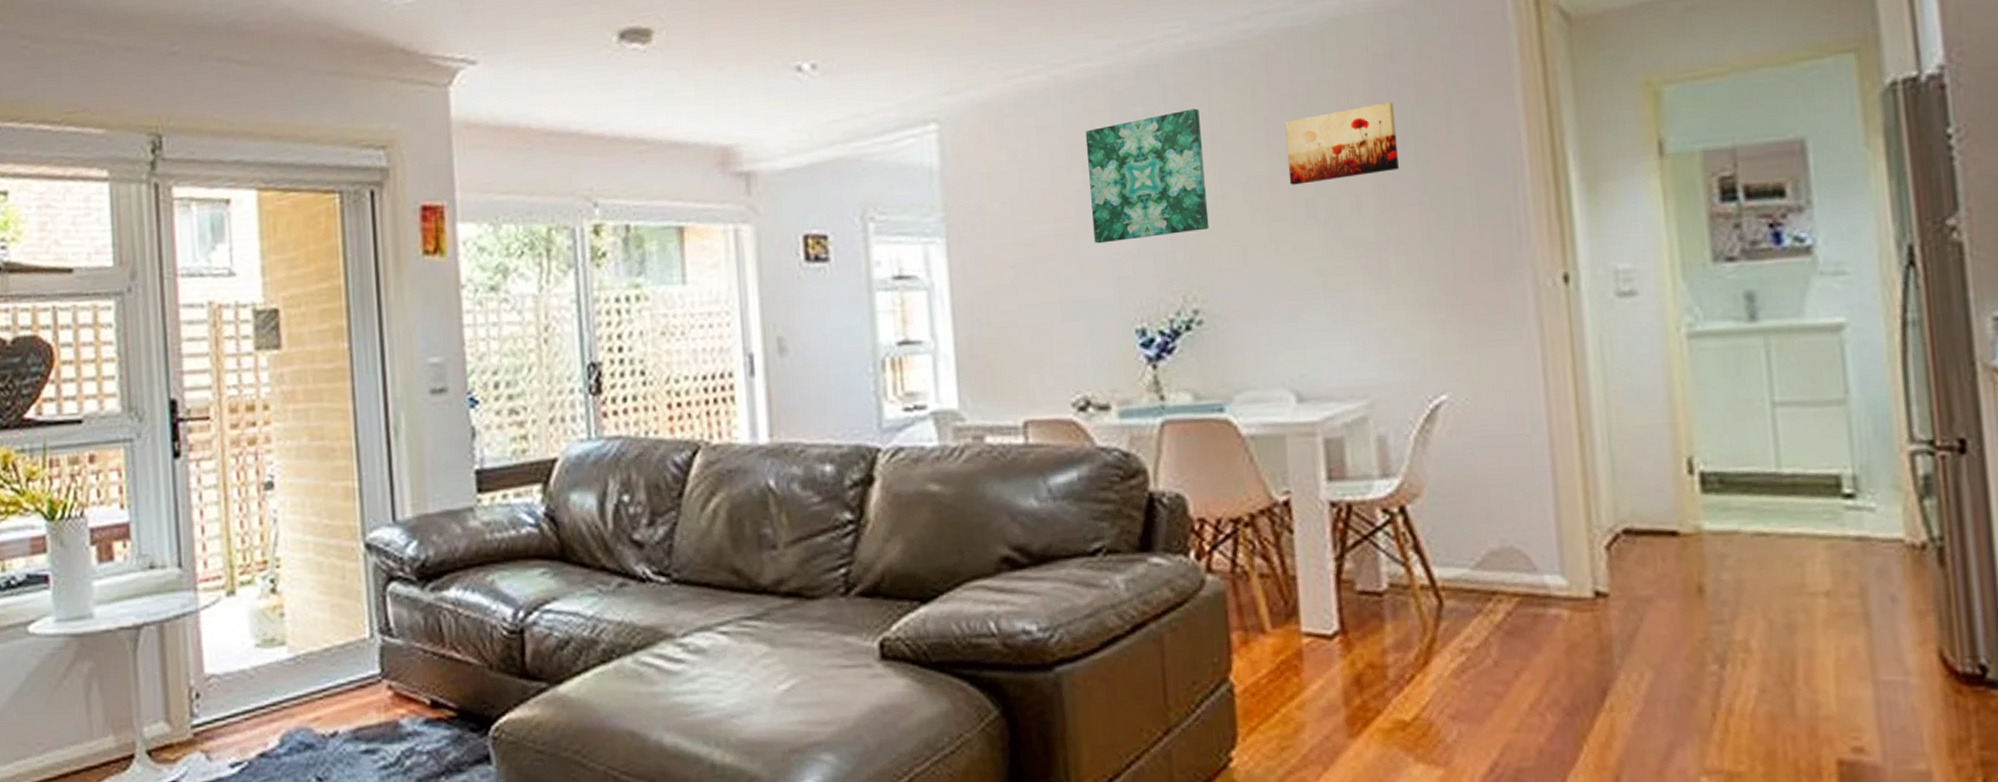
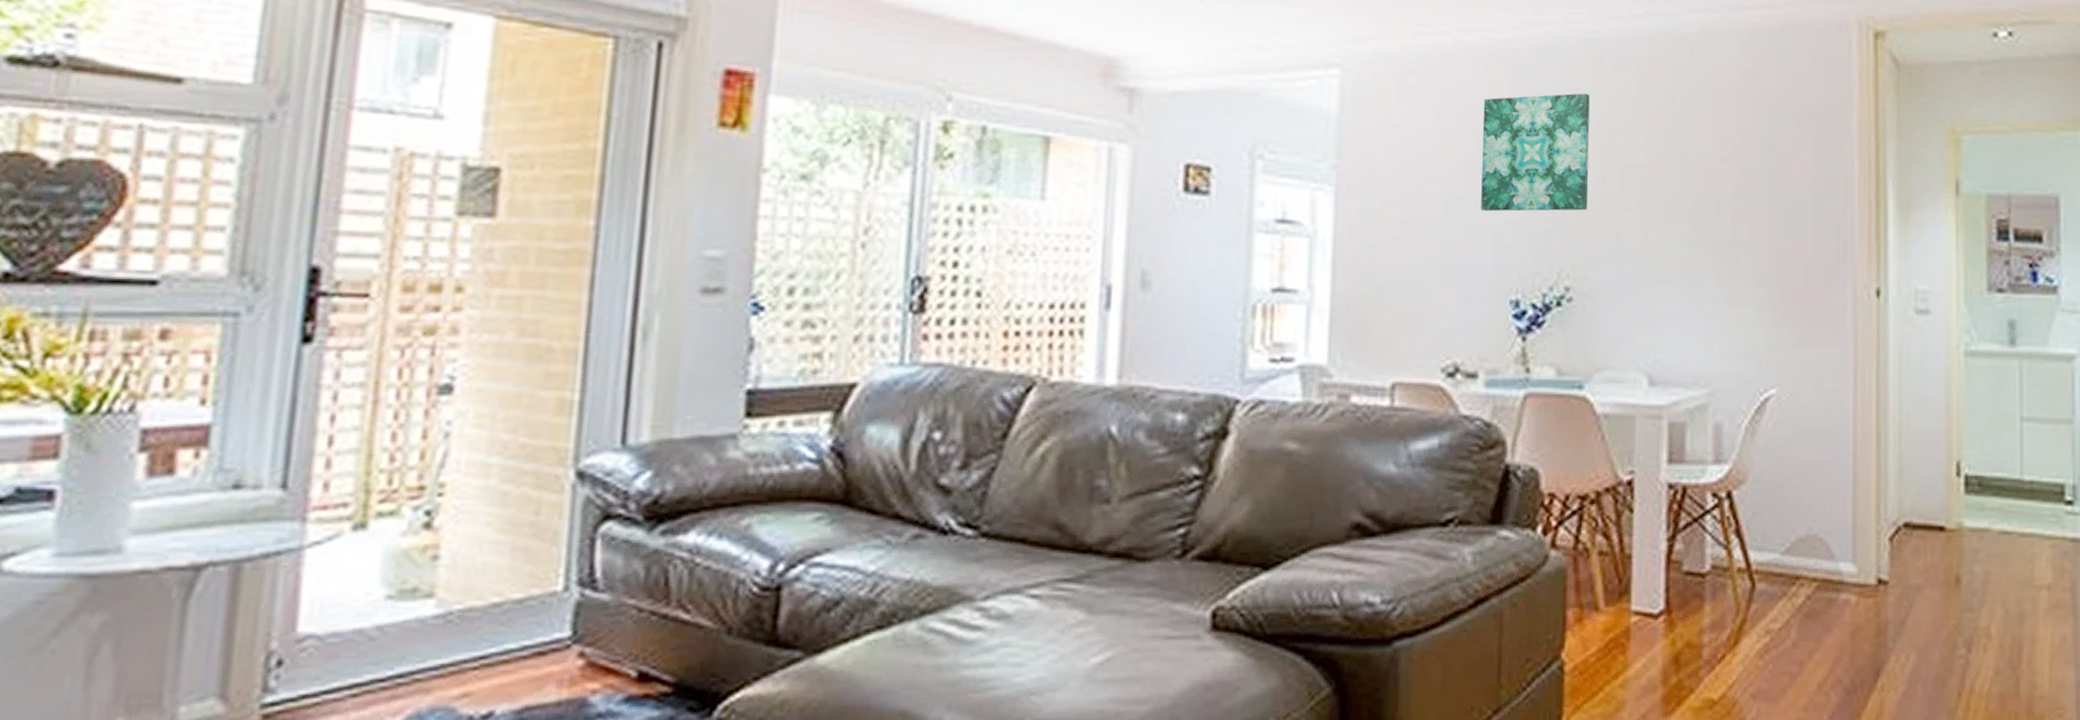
wall art: present [1284,102,1400,185] -> none [1662,114,1756,179]

